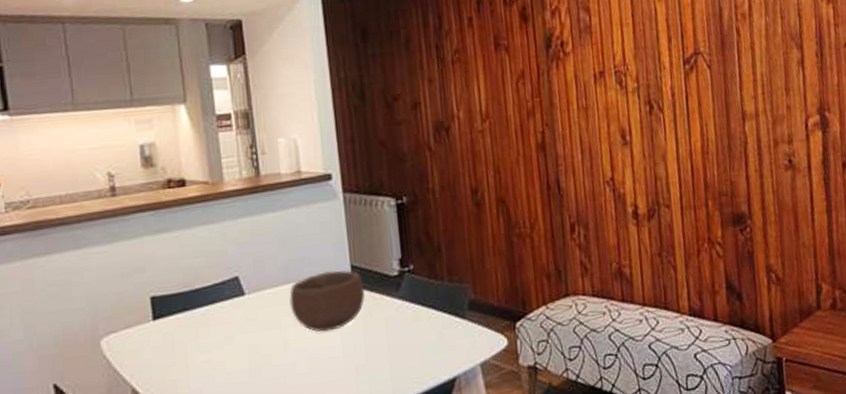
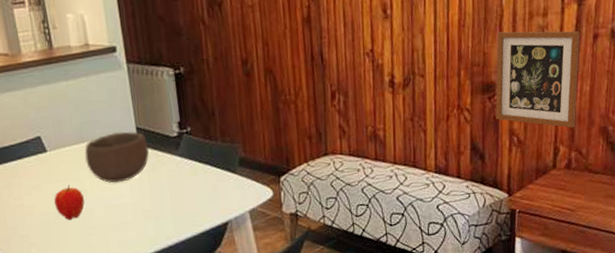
apple: none [249,335,286,378] -> present [54,185,85,220]
picture frame: none [743,158,836,264] -> present [495,30,580,128]

